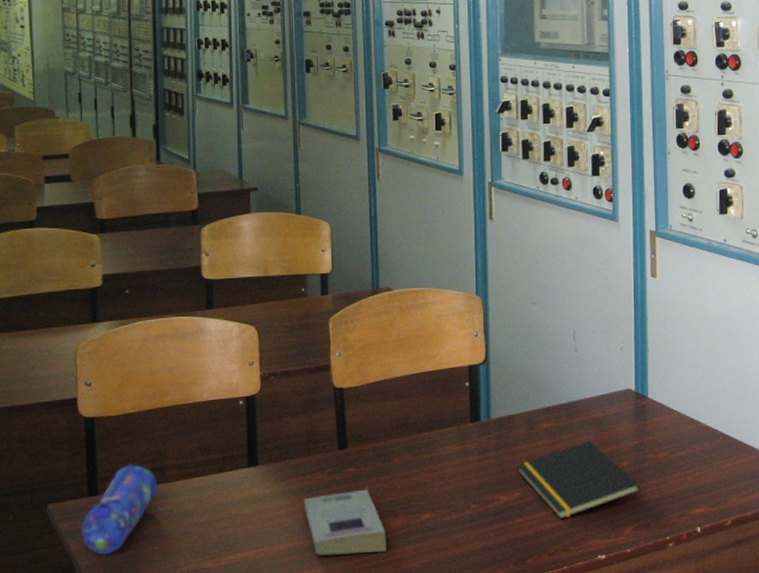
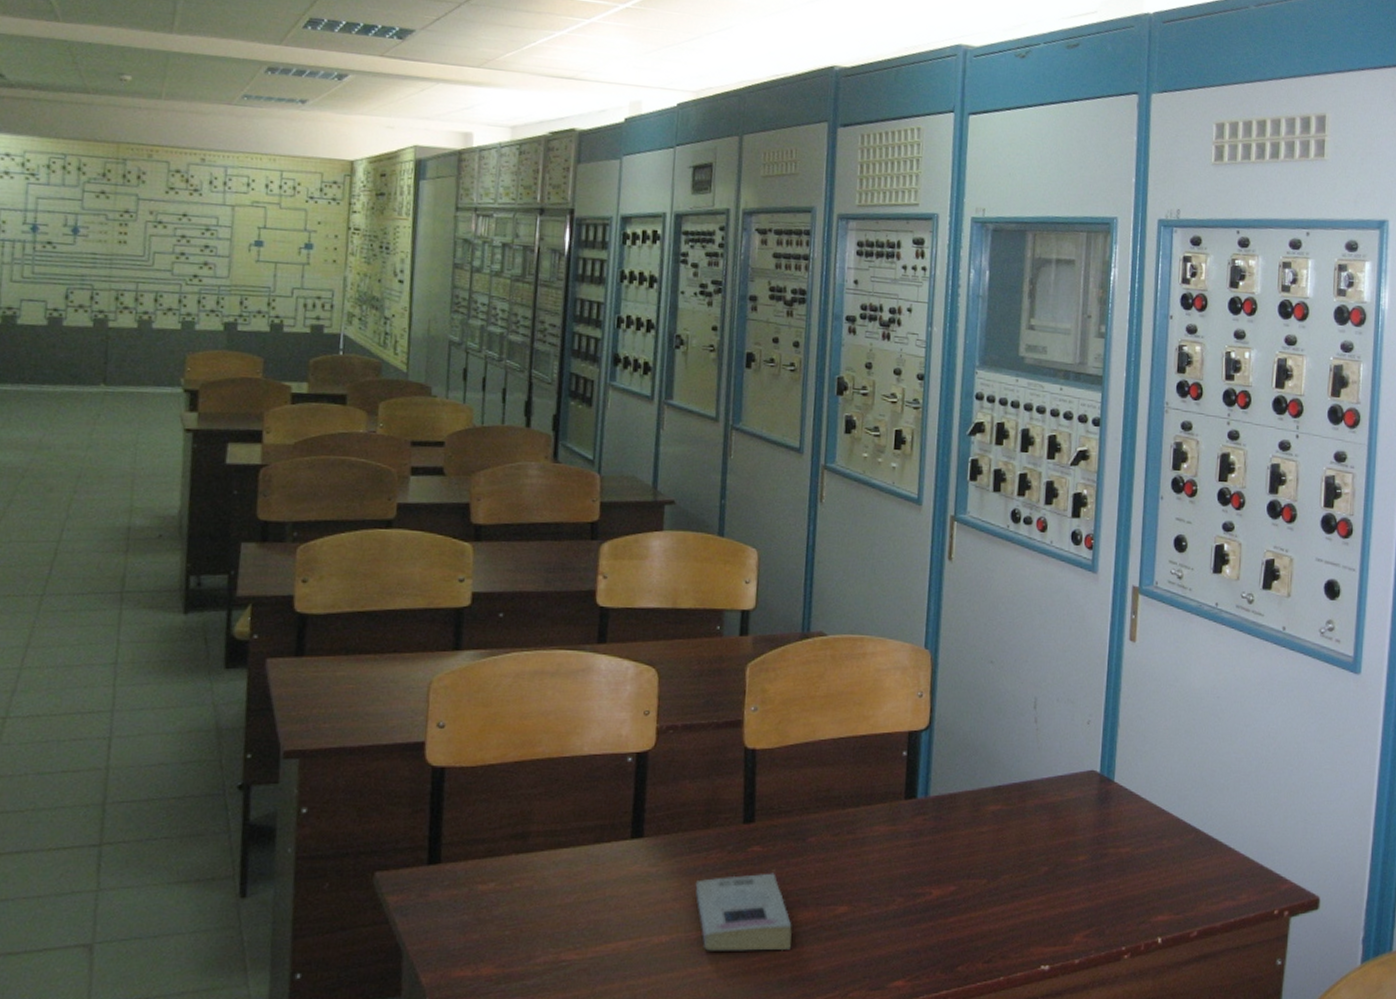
pencil case: present [81,464,157,556] -> none [414,827,516,939]
notepad: present [517,440,640,520] -> none [955,828,1096,921]

